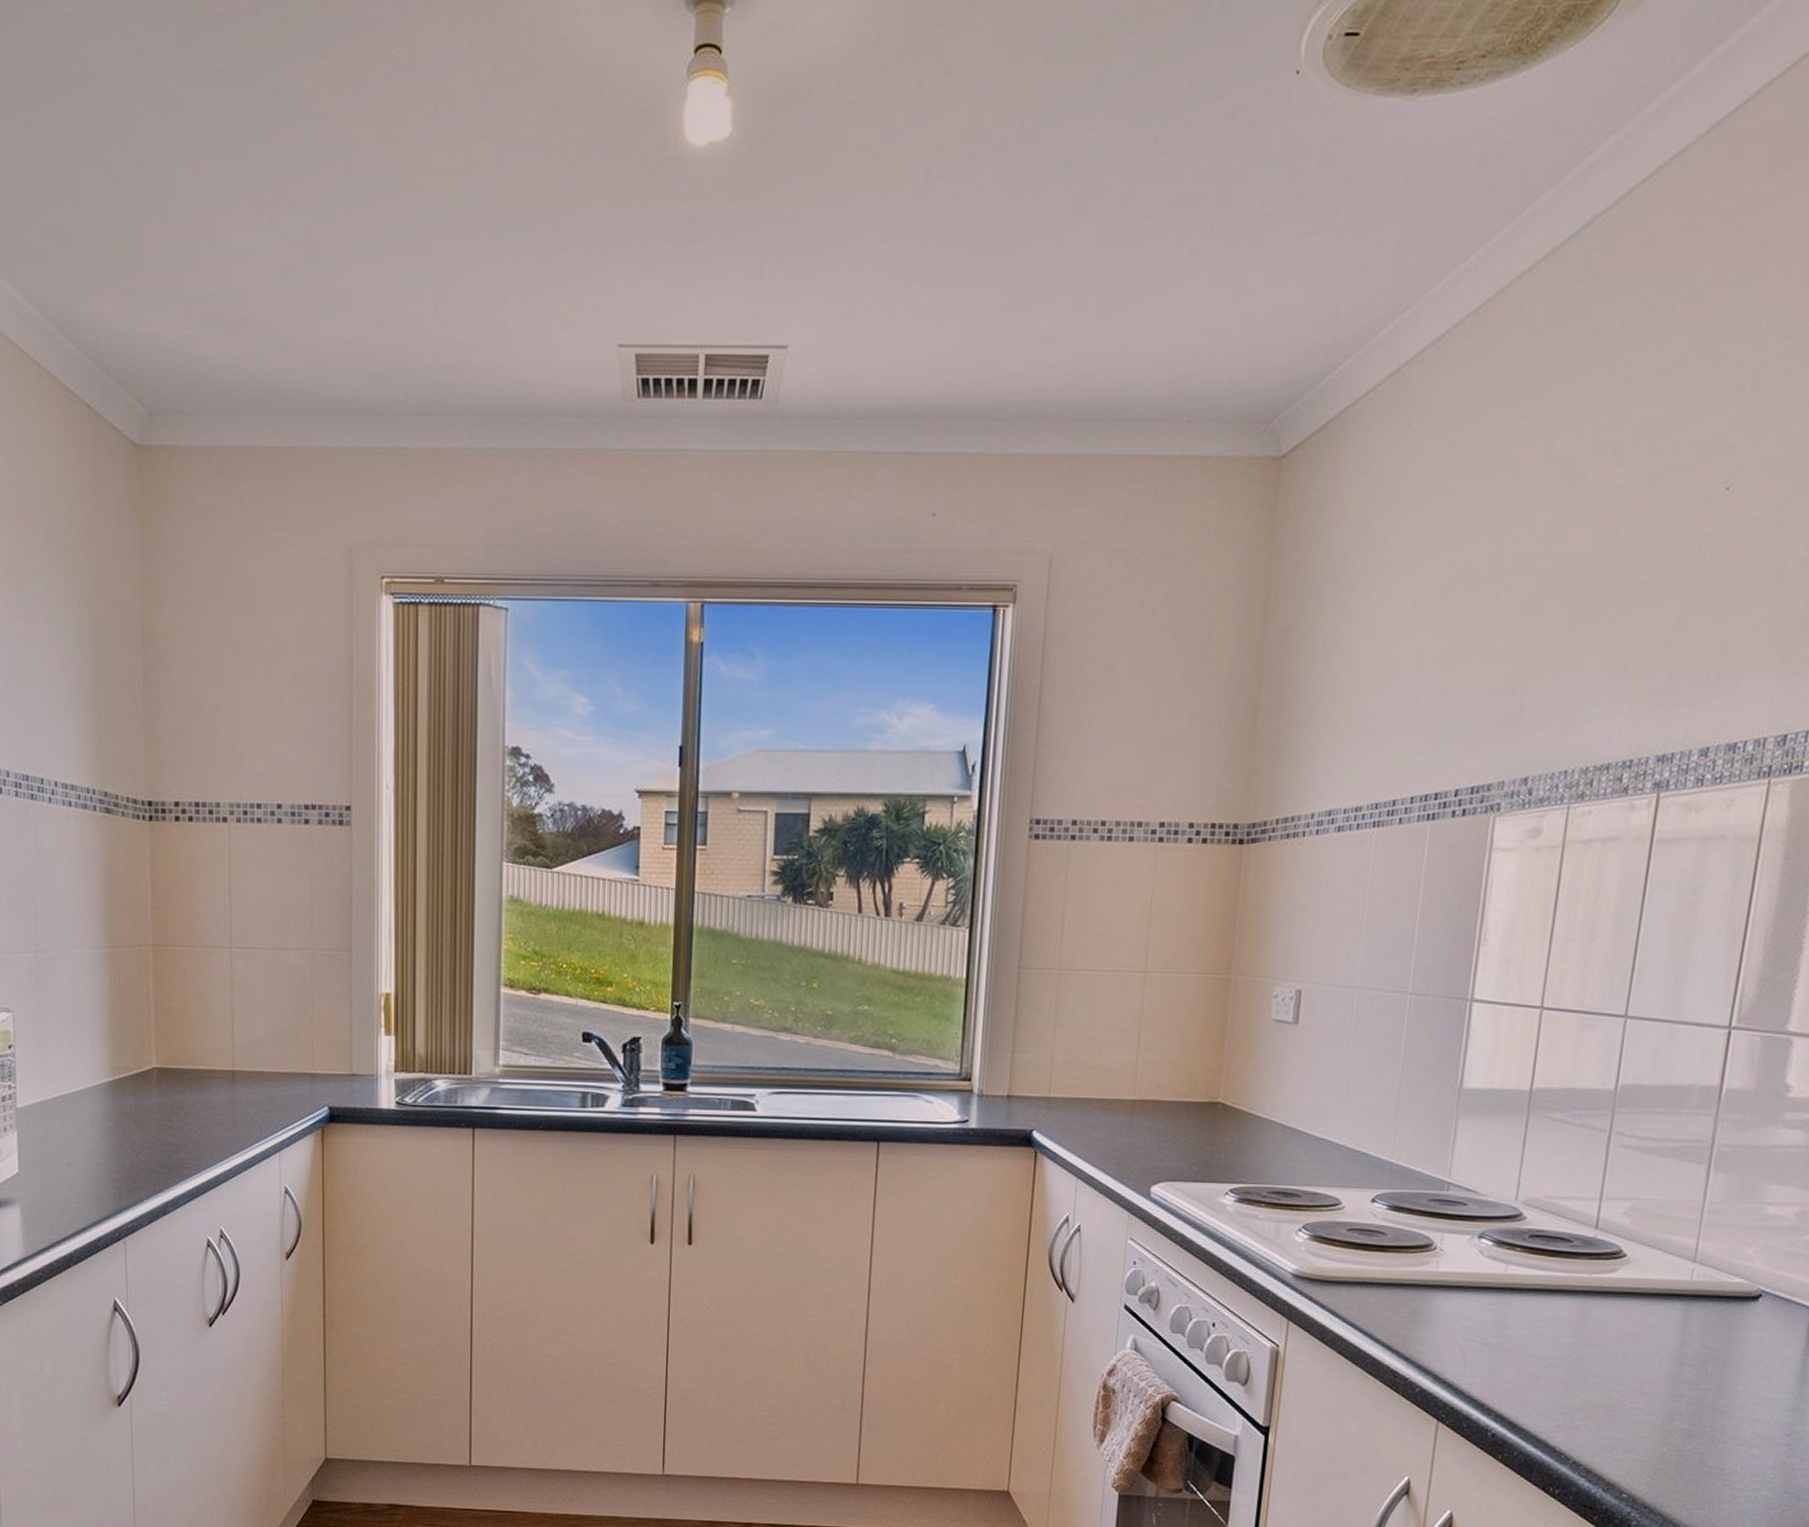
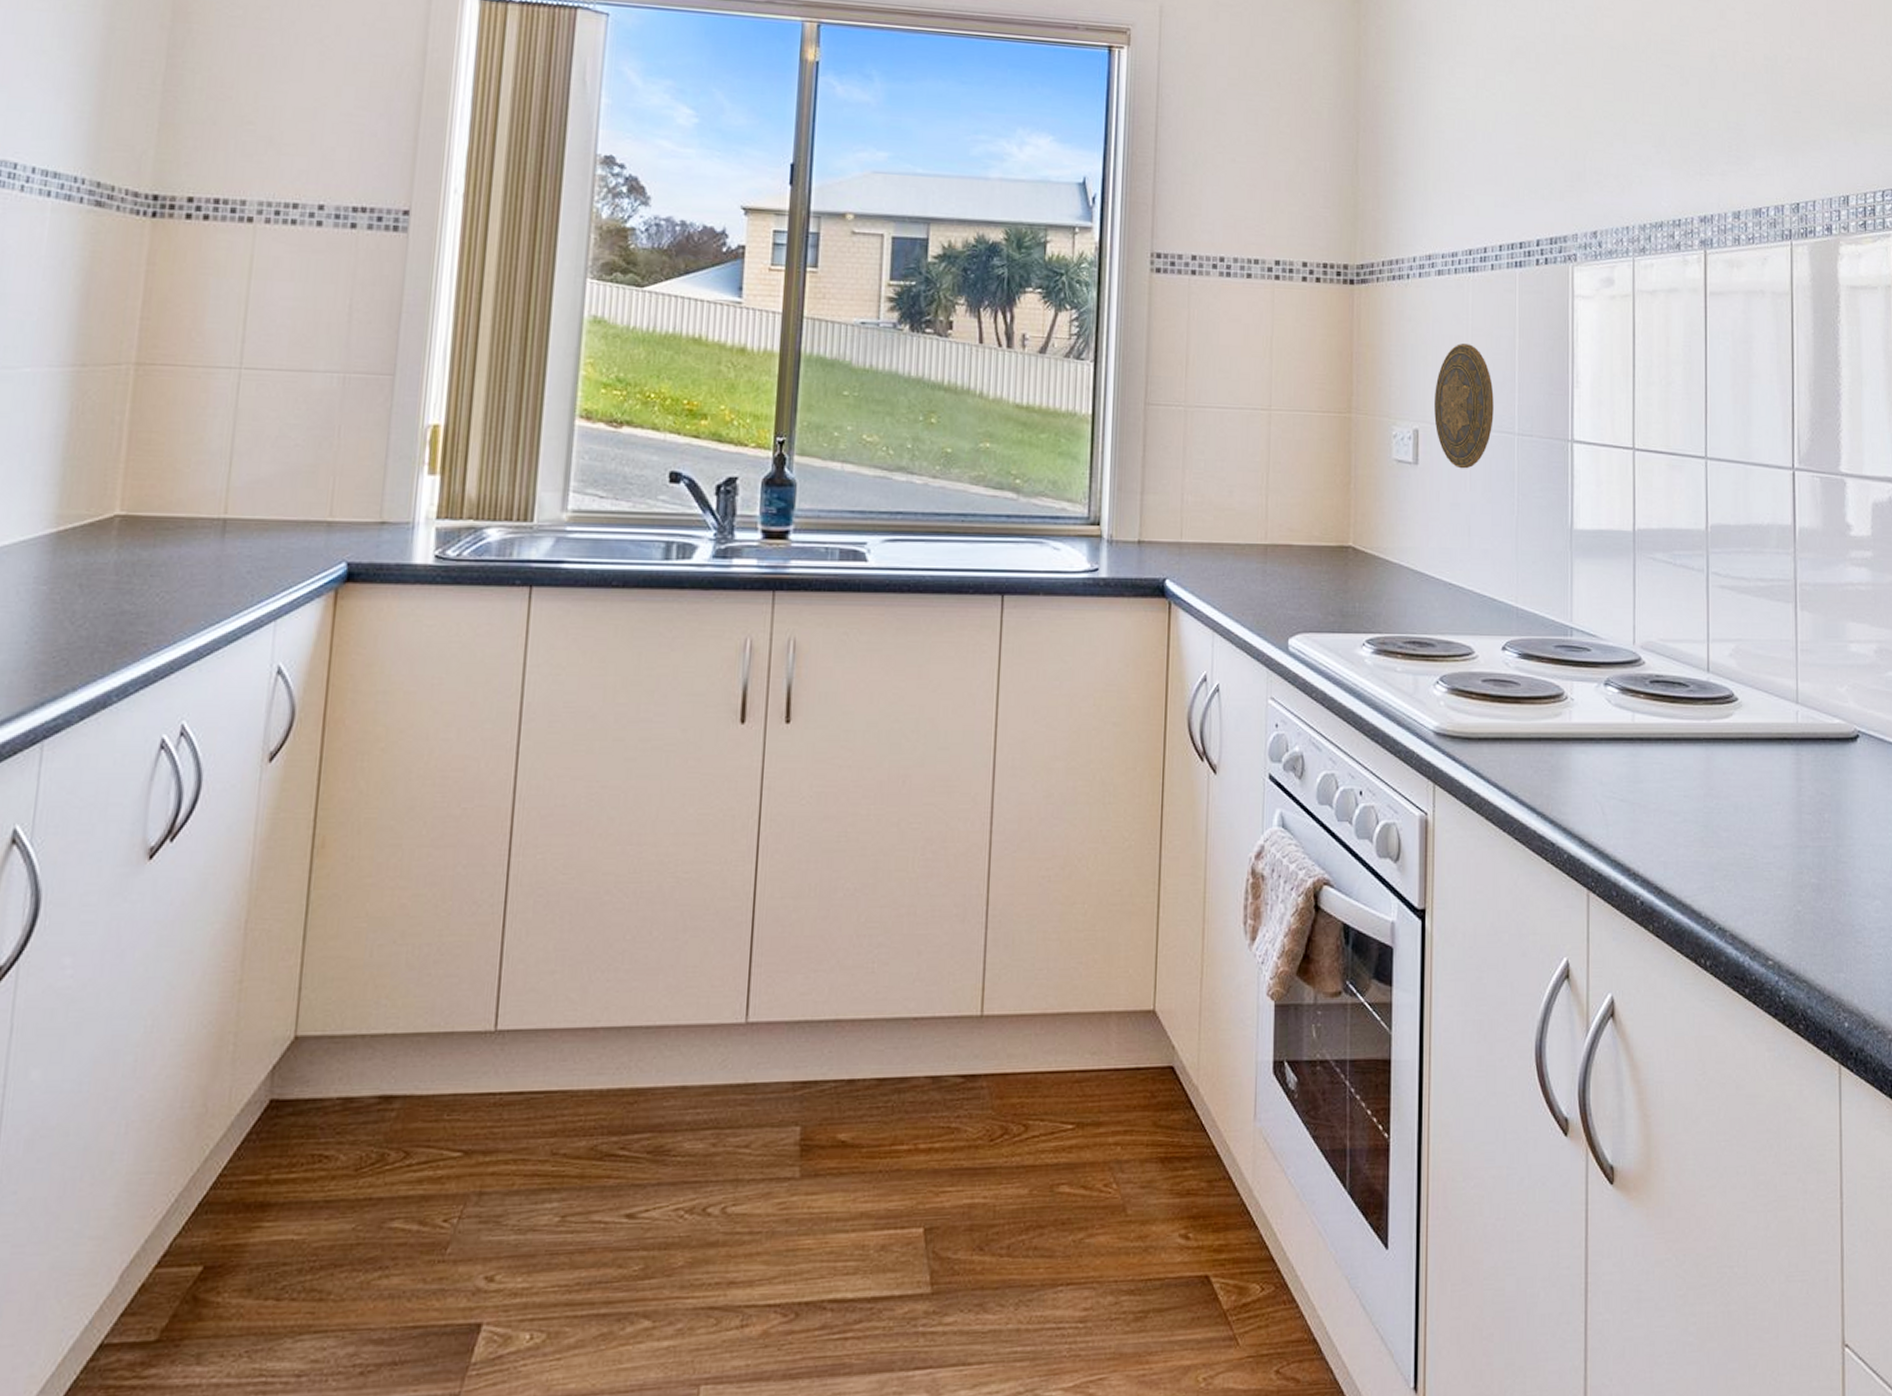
decorative plate: none [1320,902,1389,1029] -> present [1434,344,1494,469]

